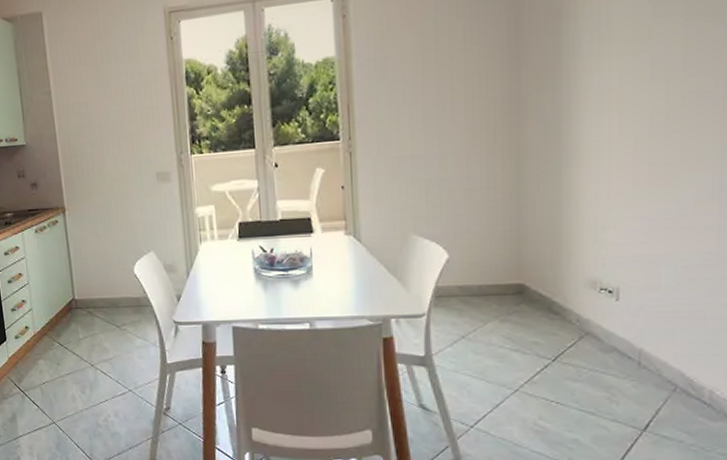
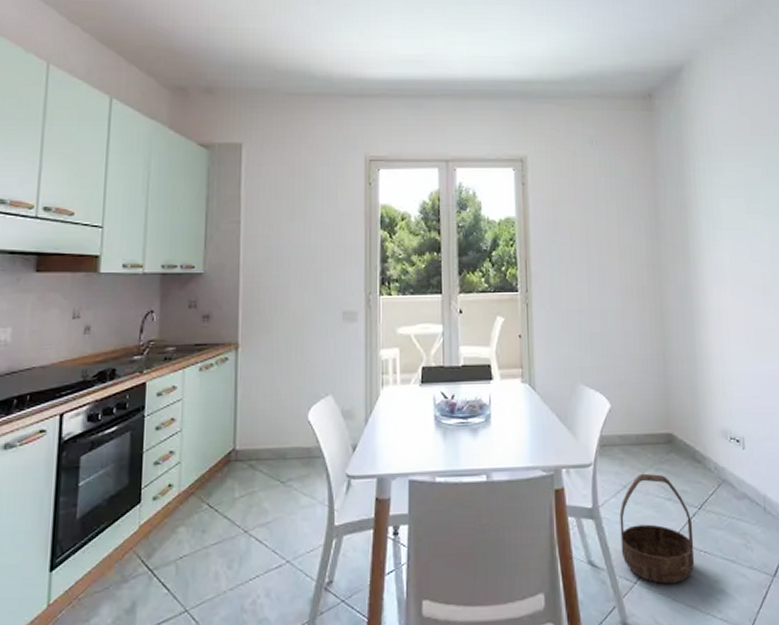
basket: none [456,324,544,431] -> present [619,473,695,585]

